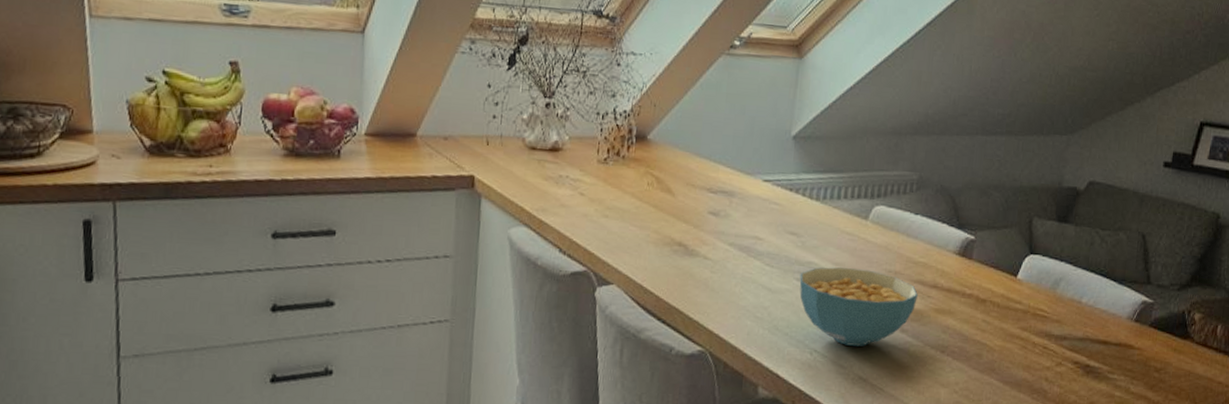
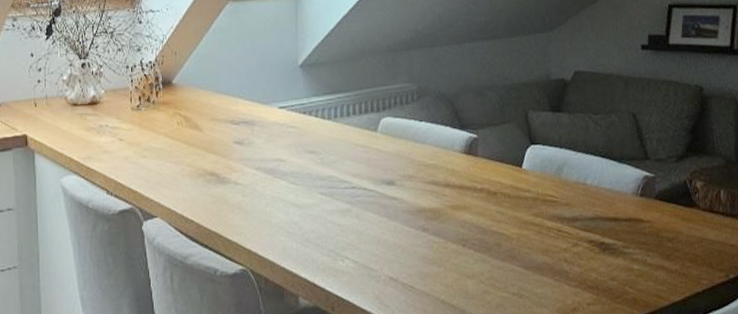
cereal bowl: present [799,266,918,347] -> none [323,177,433,250]

